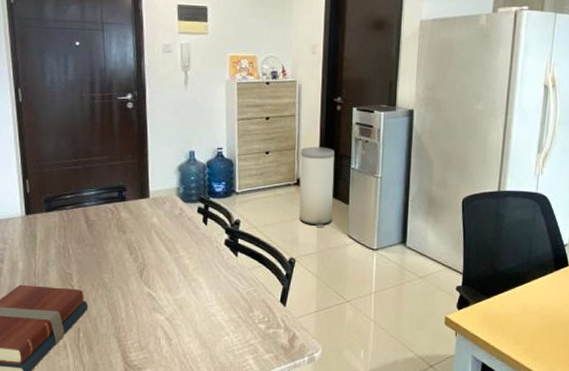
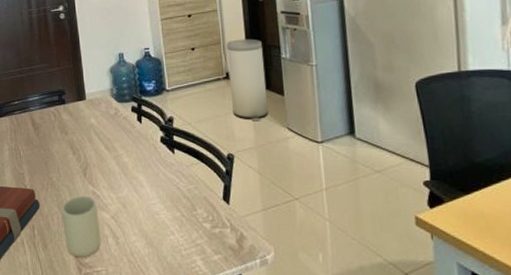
cup: none [112,297,153,360] -> present [62,195,101,258]

